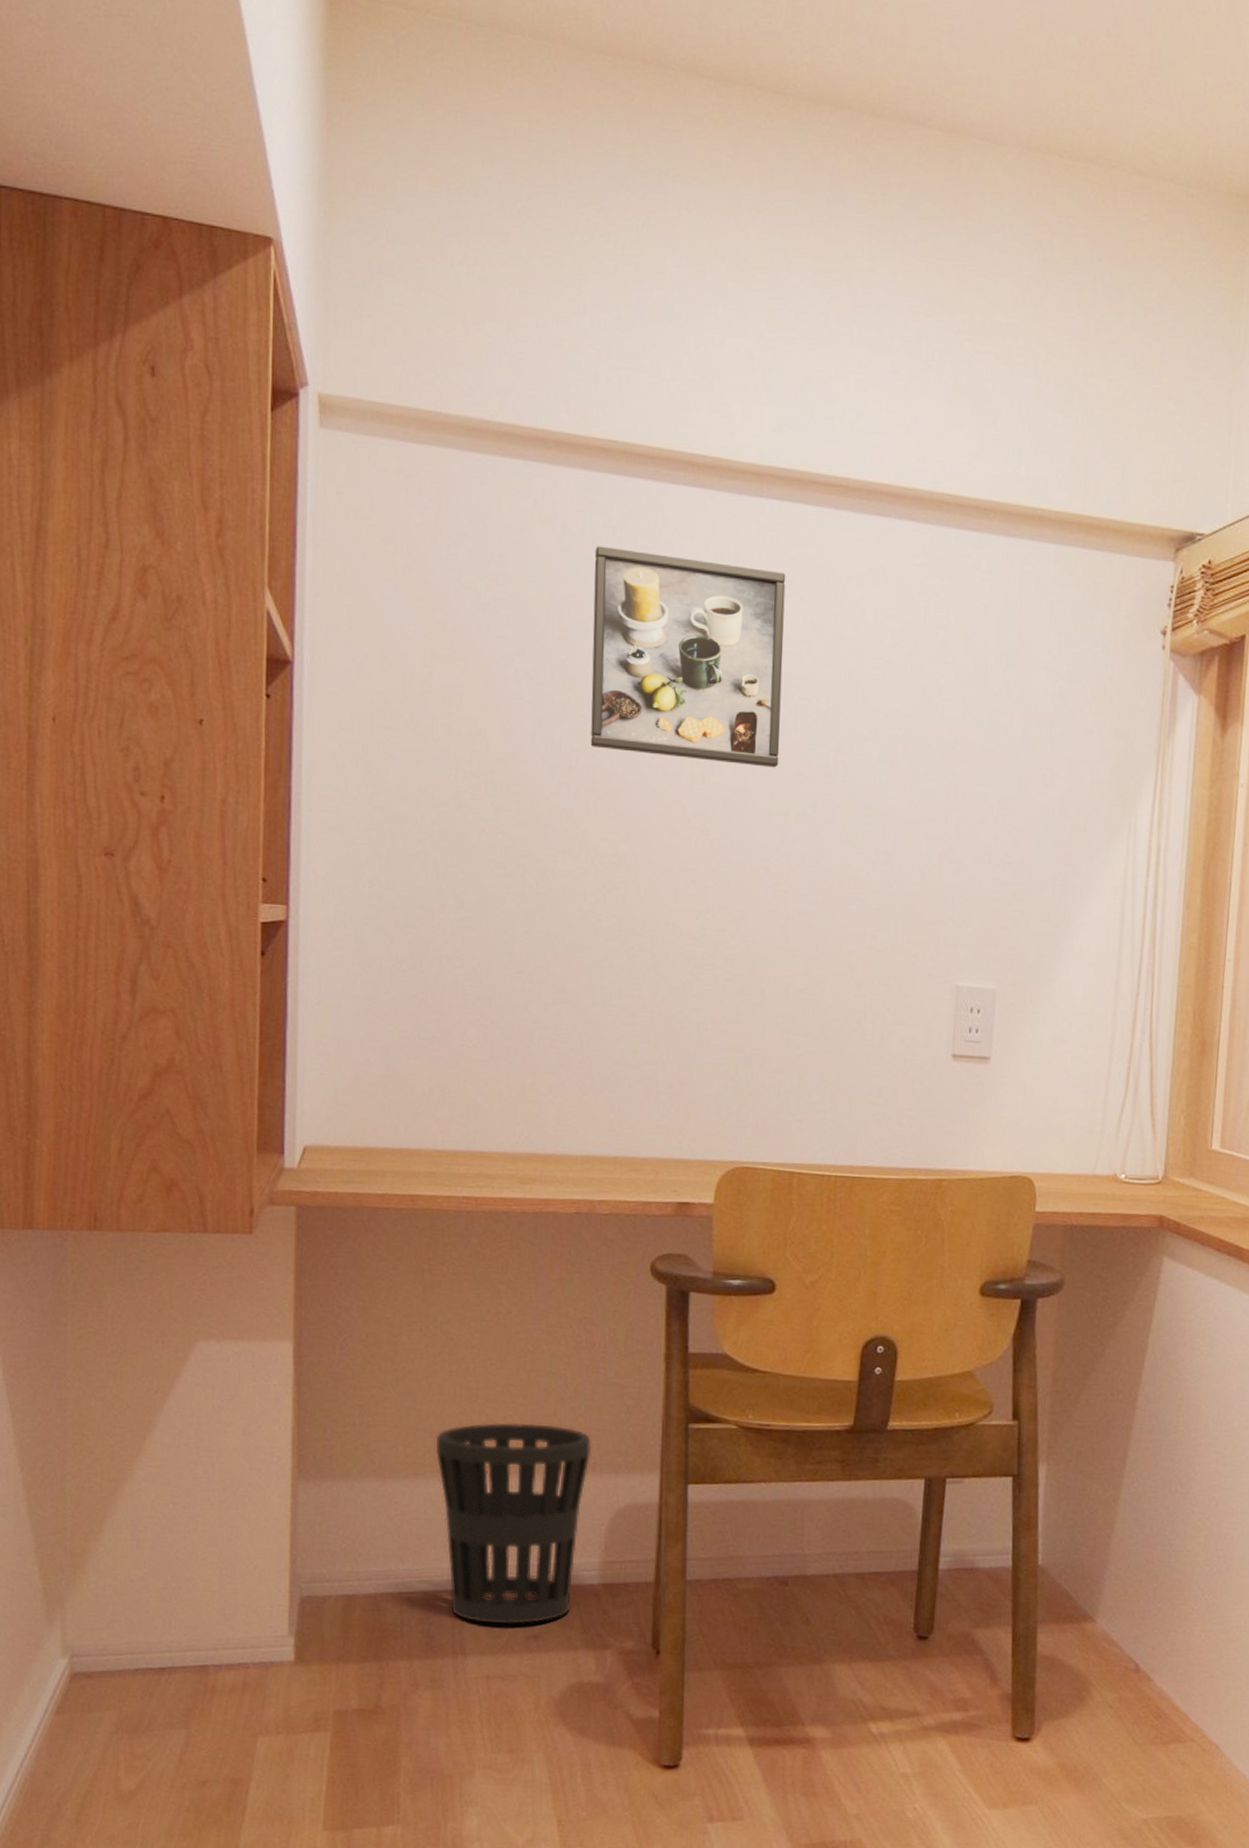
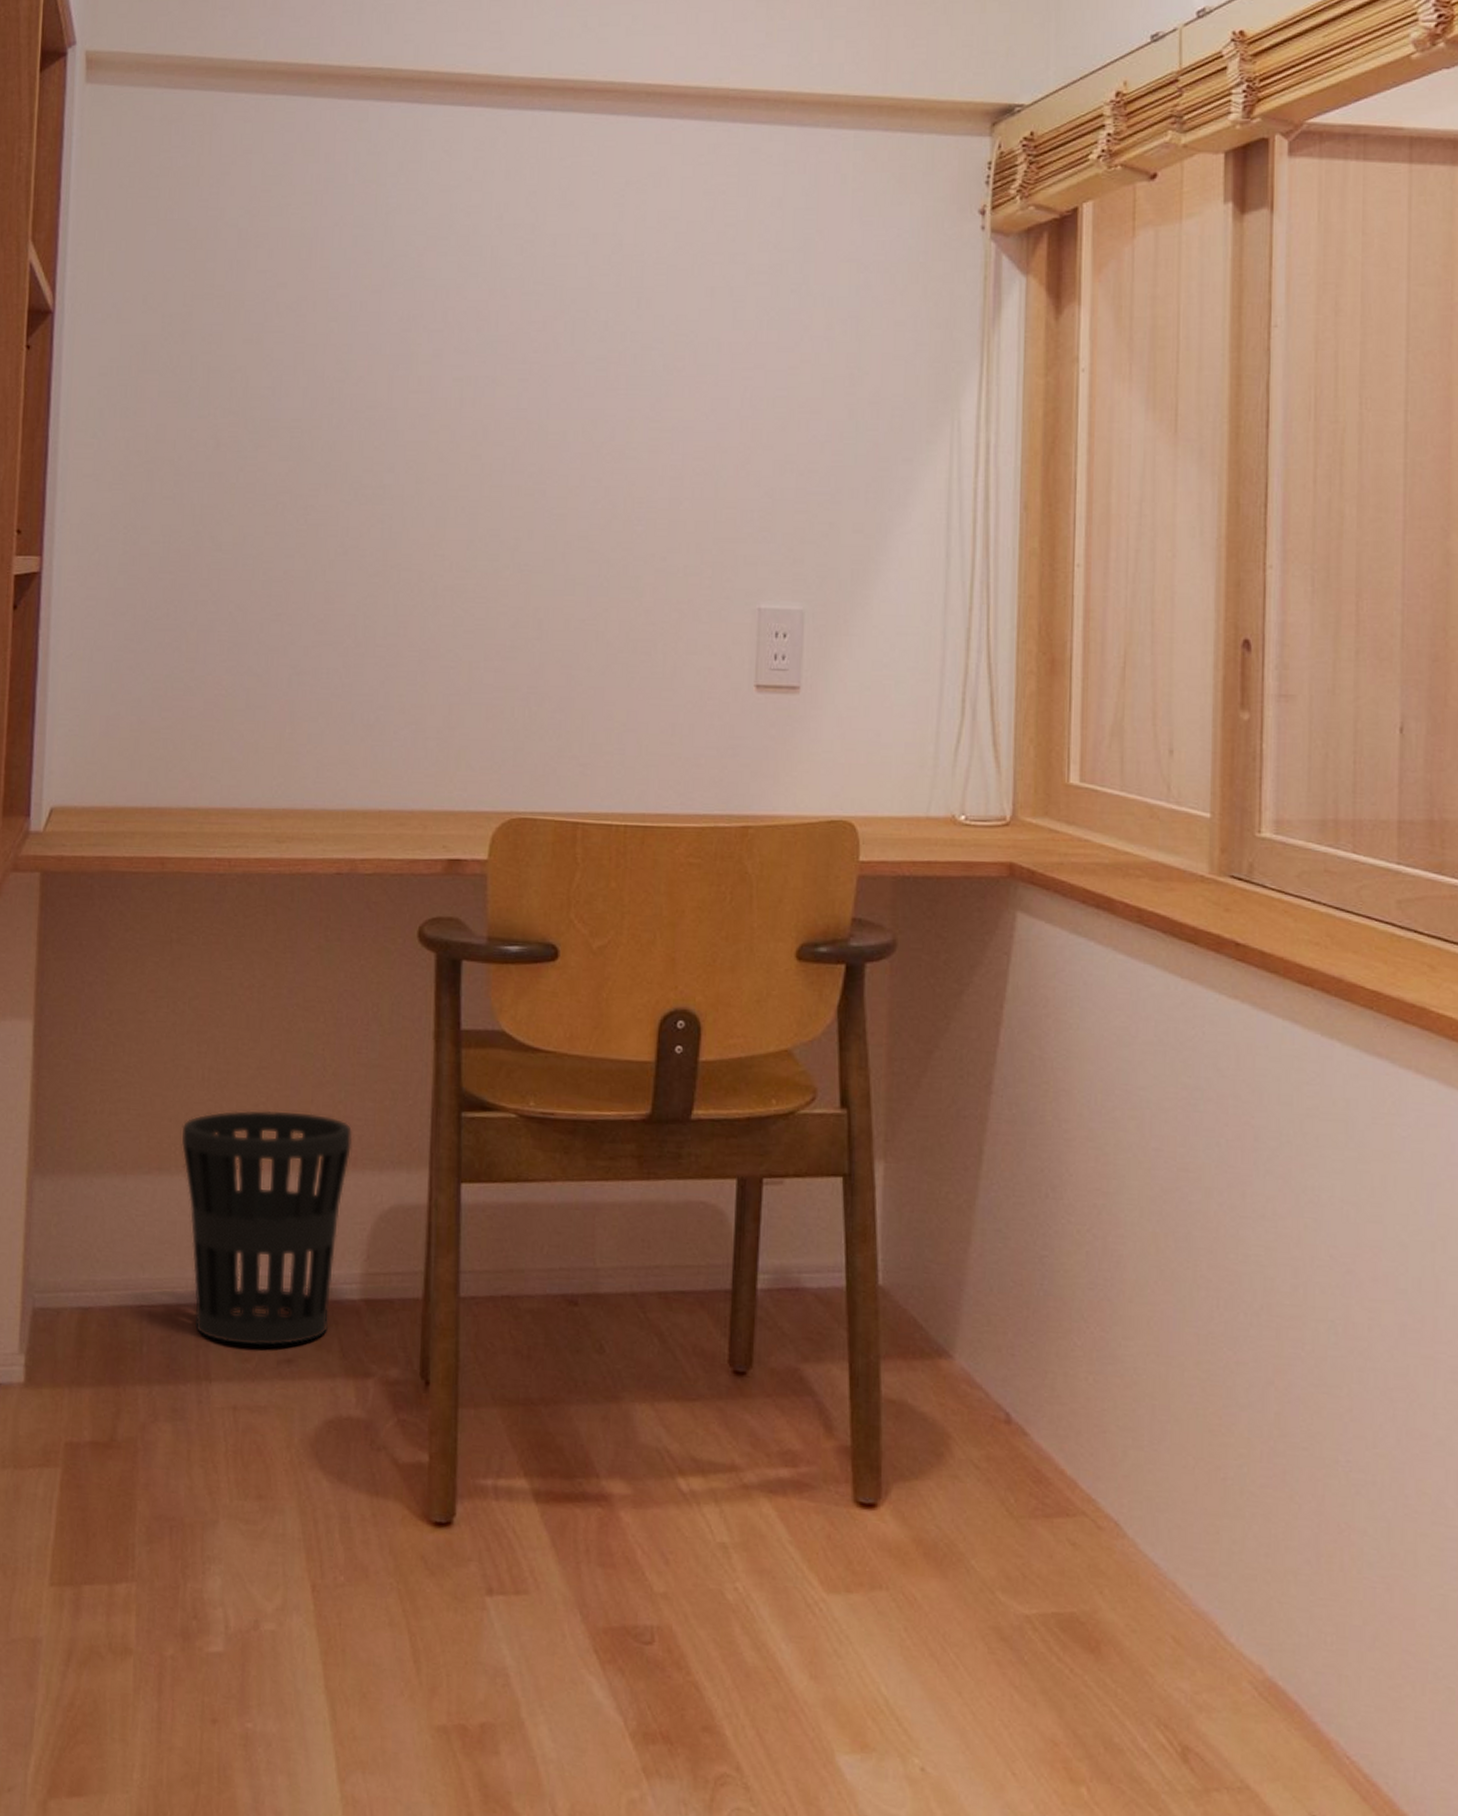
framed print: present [590,546,786,768] -> none [354,173,560,385]

